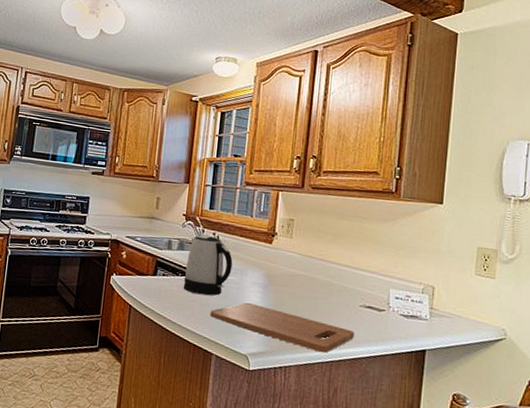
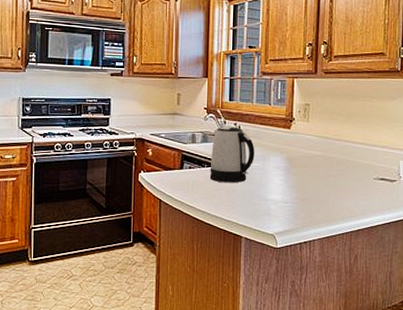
cutting board: present [210,302,355,354] -> none [237,186,370,225]

